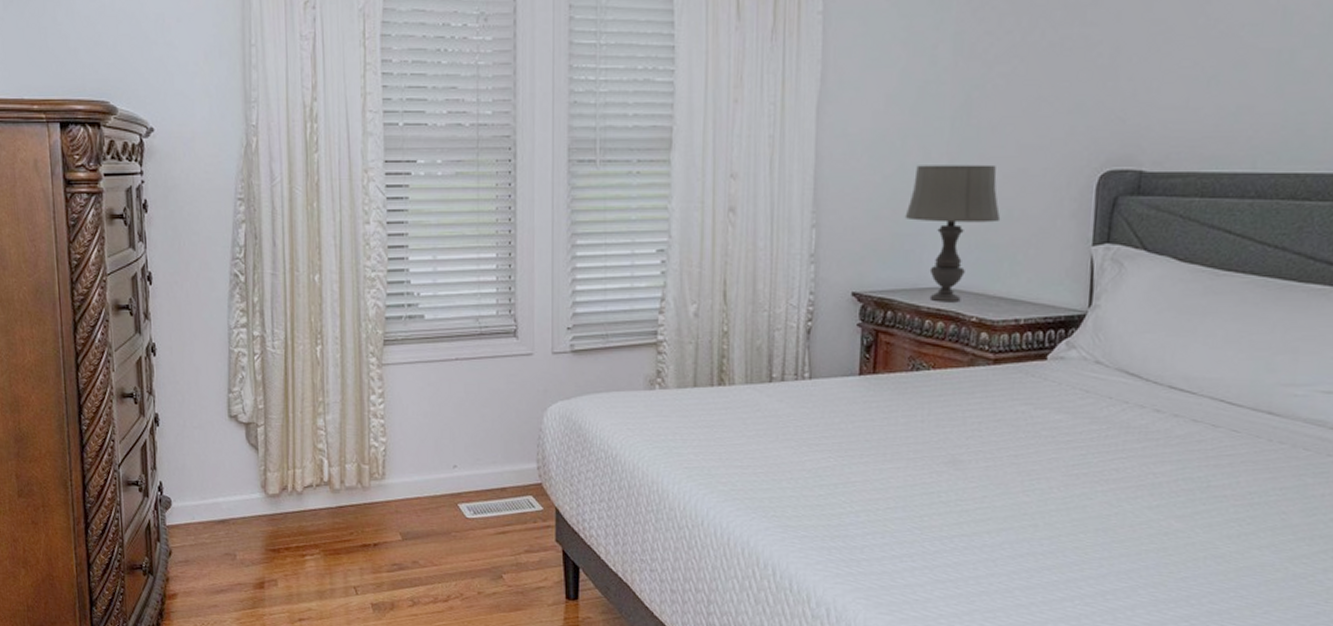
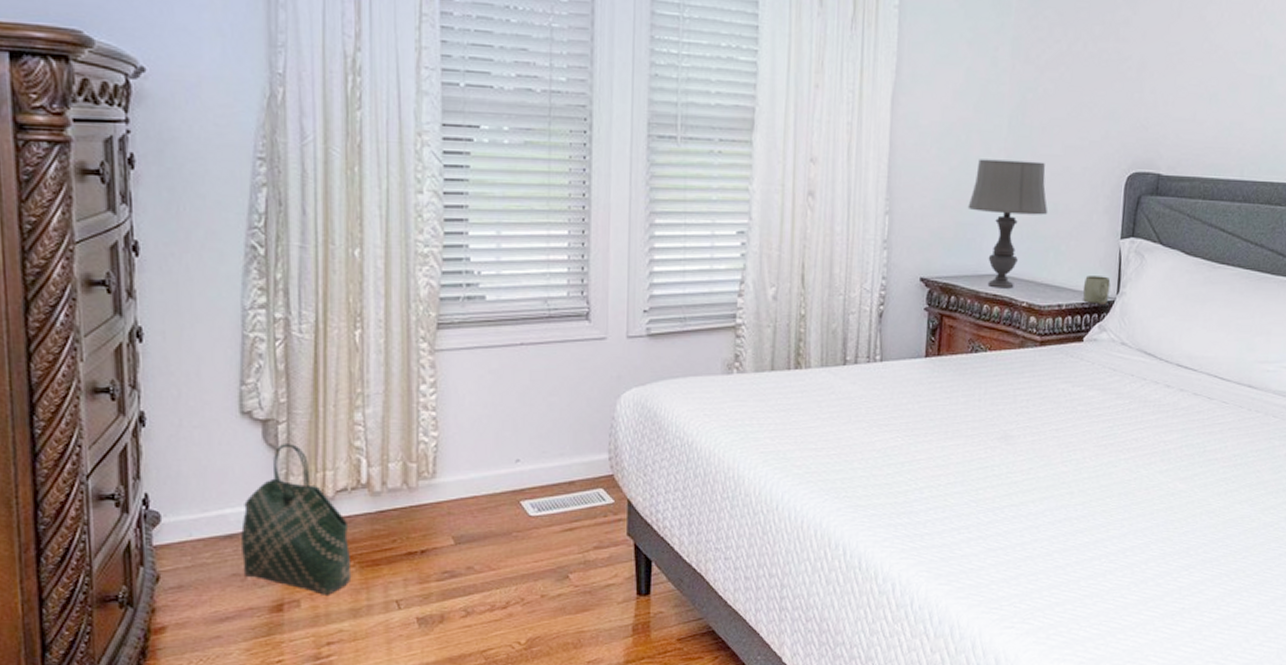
tote bag: none [231,444,318,577] -> present [241,444,352,595]
mug: none [1045,287,1080,319] -> present [1082,275,1111,305]

